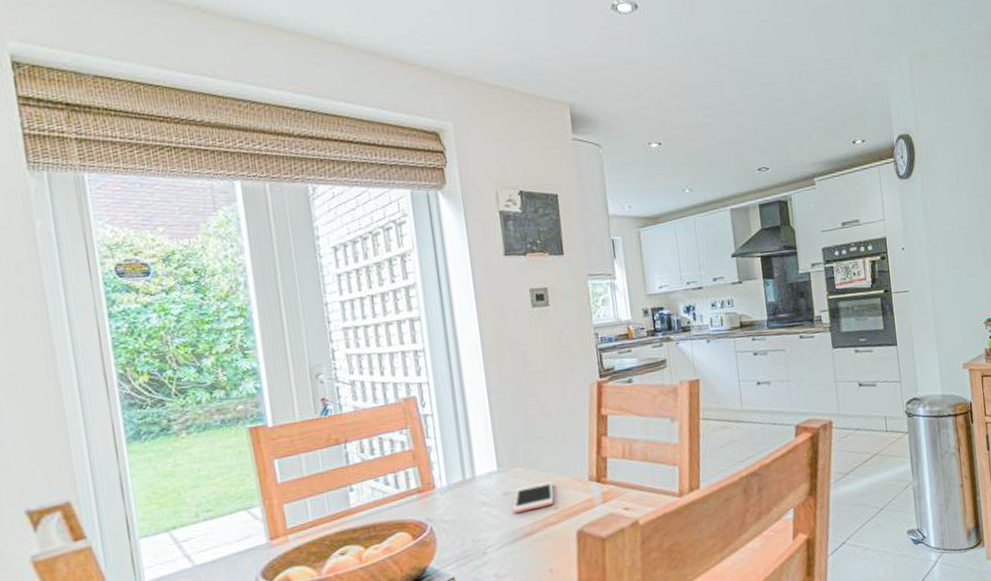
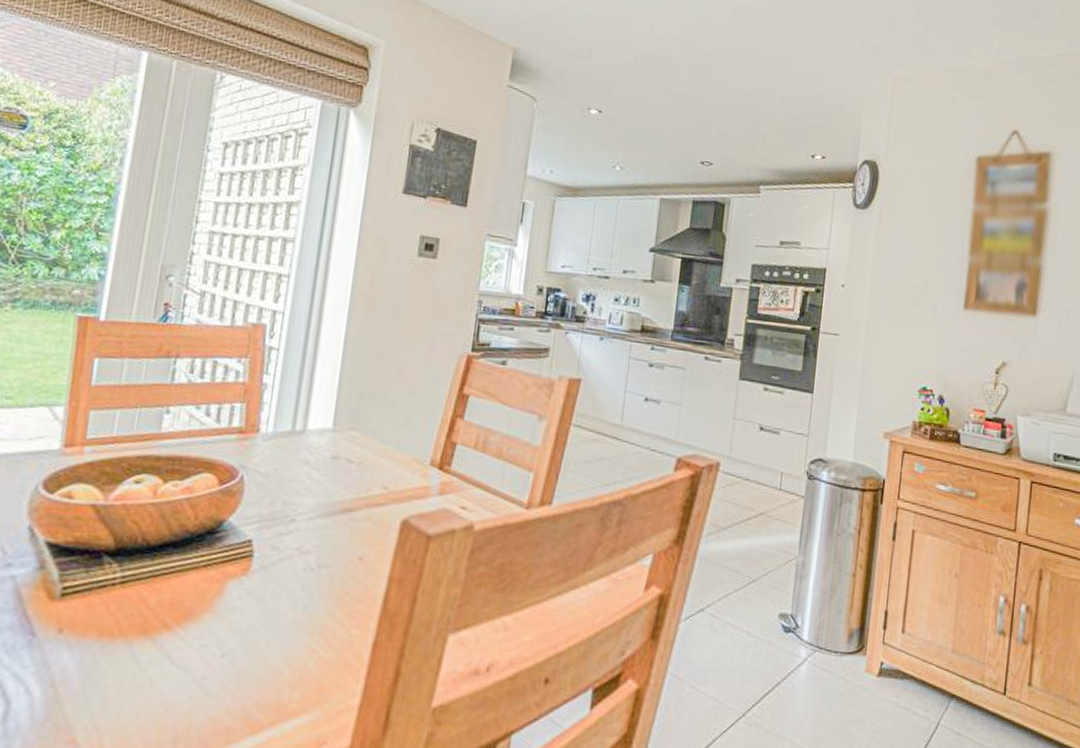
cell phone: present [513,480,555,513] -> none [338,453,390,484]

